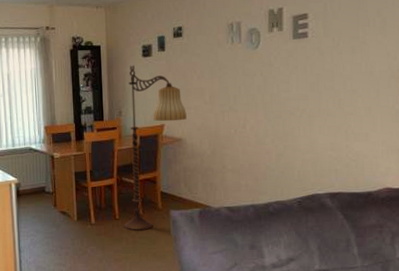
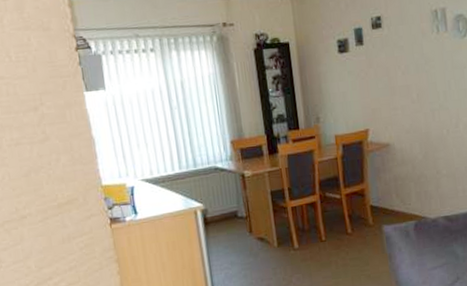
floor lamp: present [124,65,187,231] -> none [324,63,393,252]

